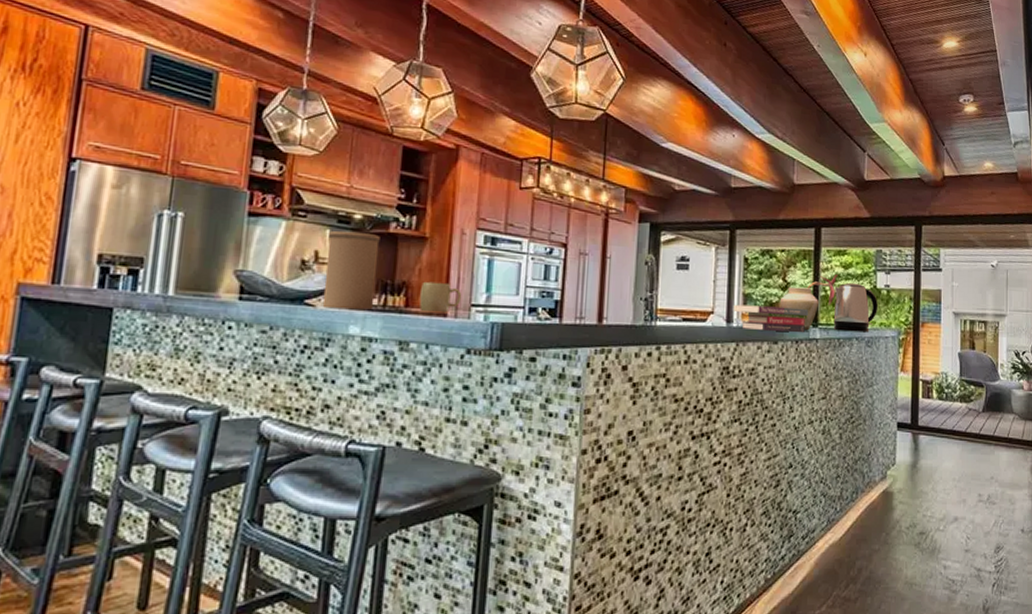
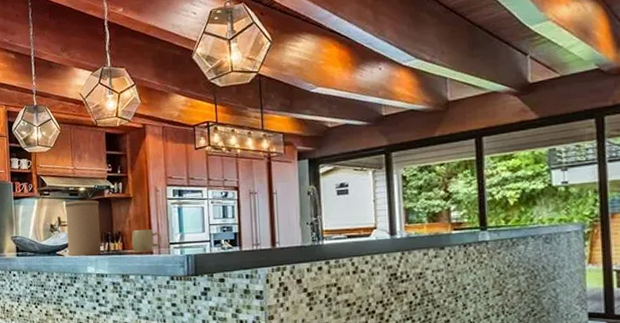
books: present [733,304,809,334] -> none [395,214,476,240]
vase: present [781,274,838,331] -> none [444,179,506,235]
kettle: present [833,282,879,334] -> none [503,184,556,232]

